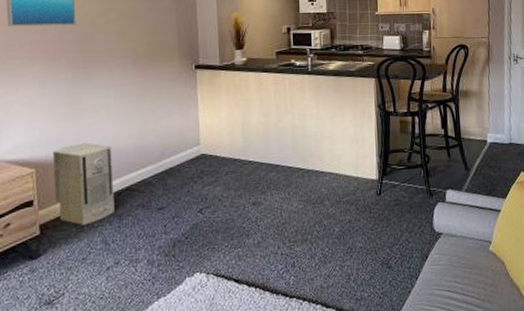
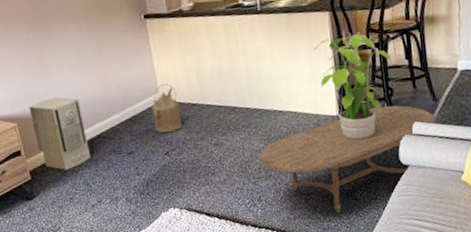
watering can: none [190,136,221,189] -> present [151,84,182,133]
coffee table: none [296,172,468,282] -> present [259,105,436,213]
potted plant: none [359,98,430,205] -> present [314,31,392,140]

